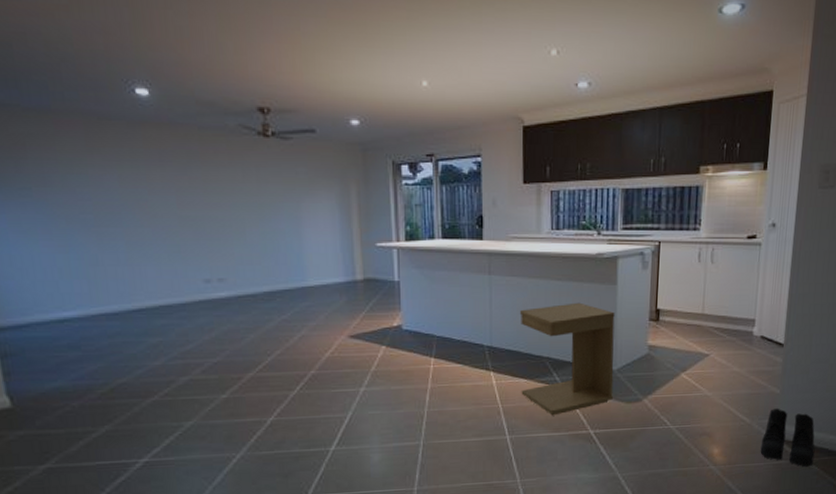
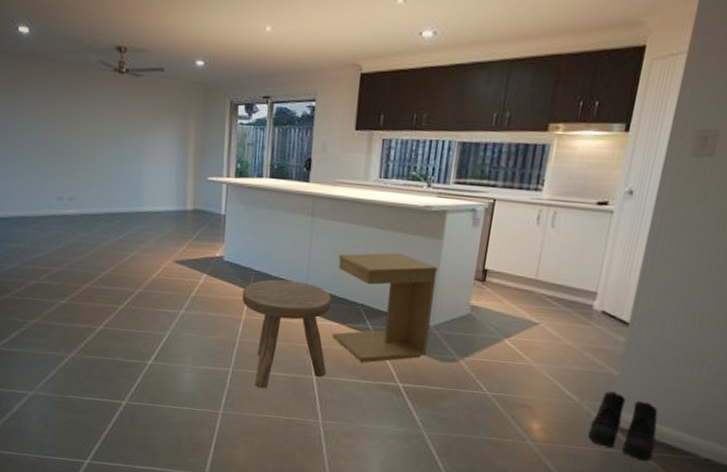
stool: none [425,342,519,457] -> present [242,279,332,389]

